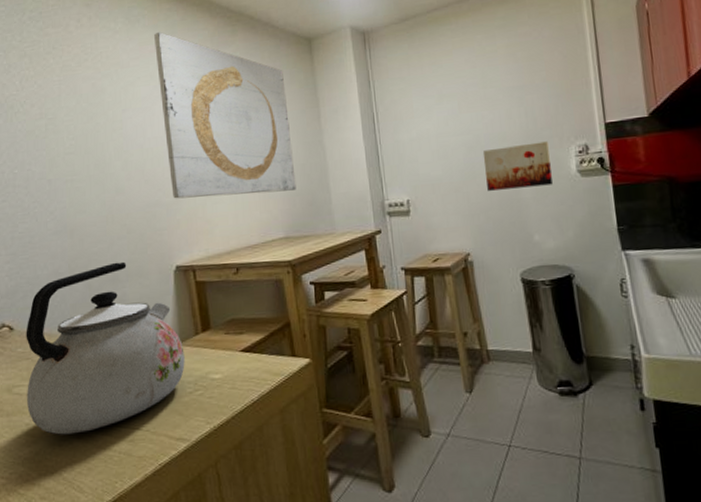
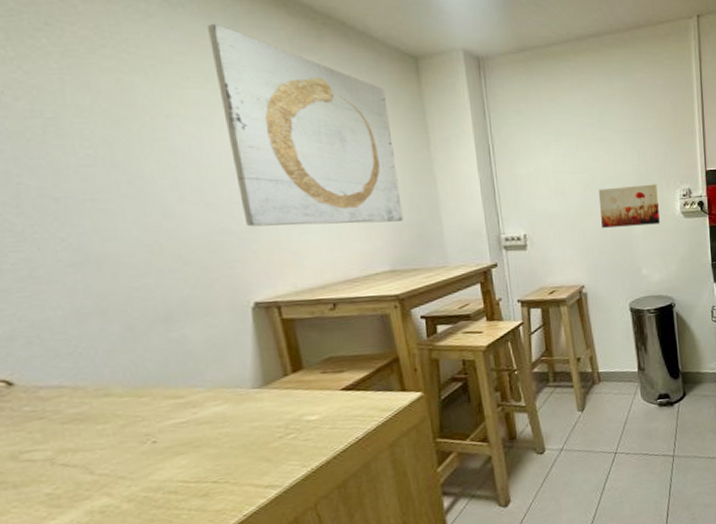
kettle: present [26,261,185,435] -> none [34,298,272,501]

